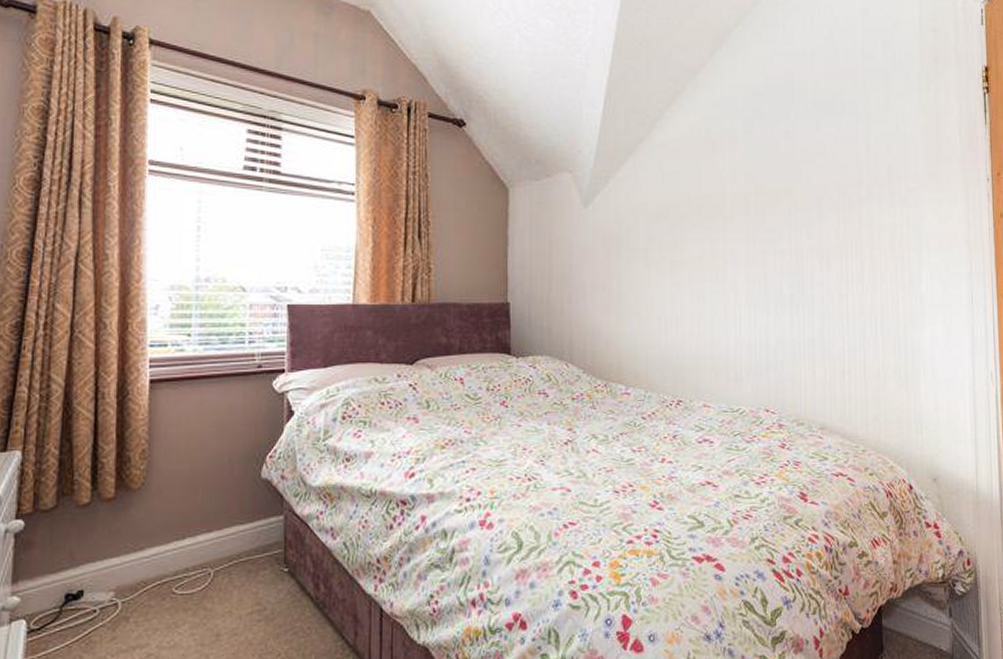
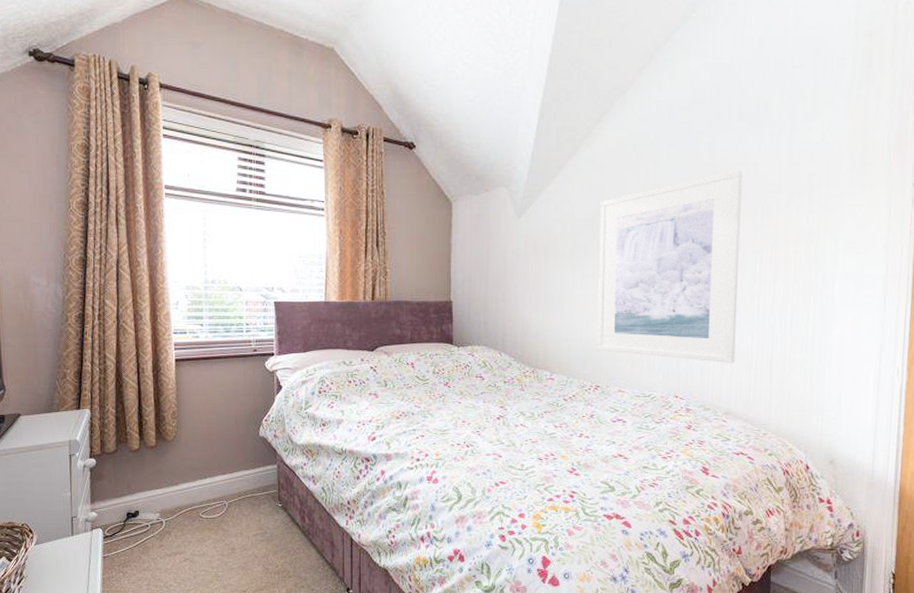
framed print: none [675,159,827,371] -> present [597,169,742,363]

